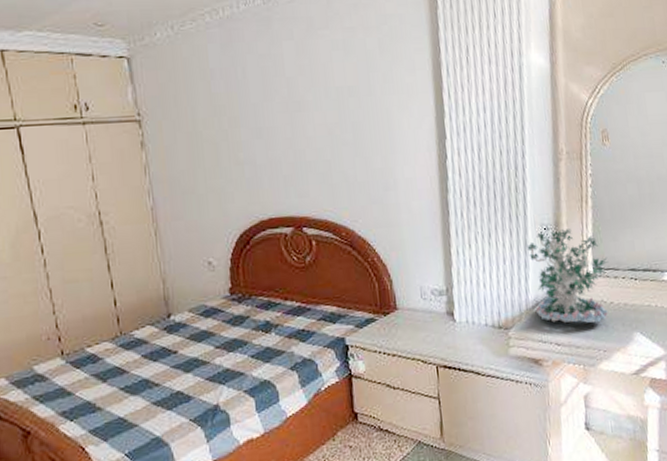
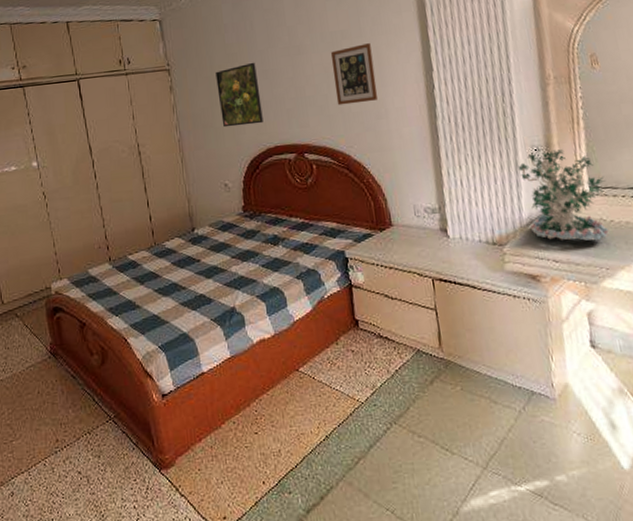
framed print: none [199,117,256,195] -> present [215,62,264,128]
picture frame: none [335,103,386,173] -> present [330,43,377,106]

